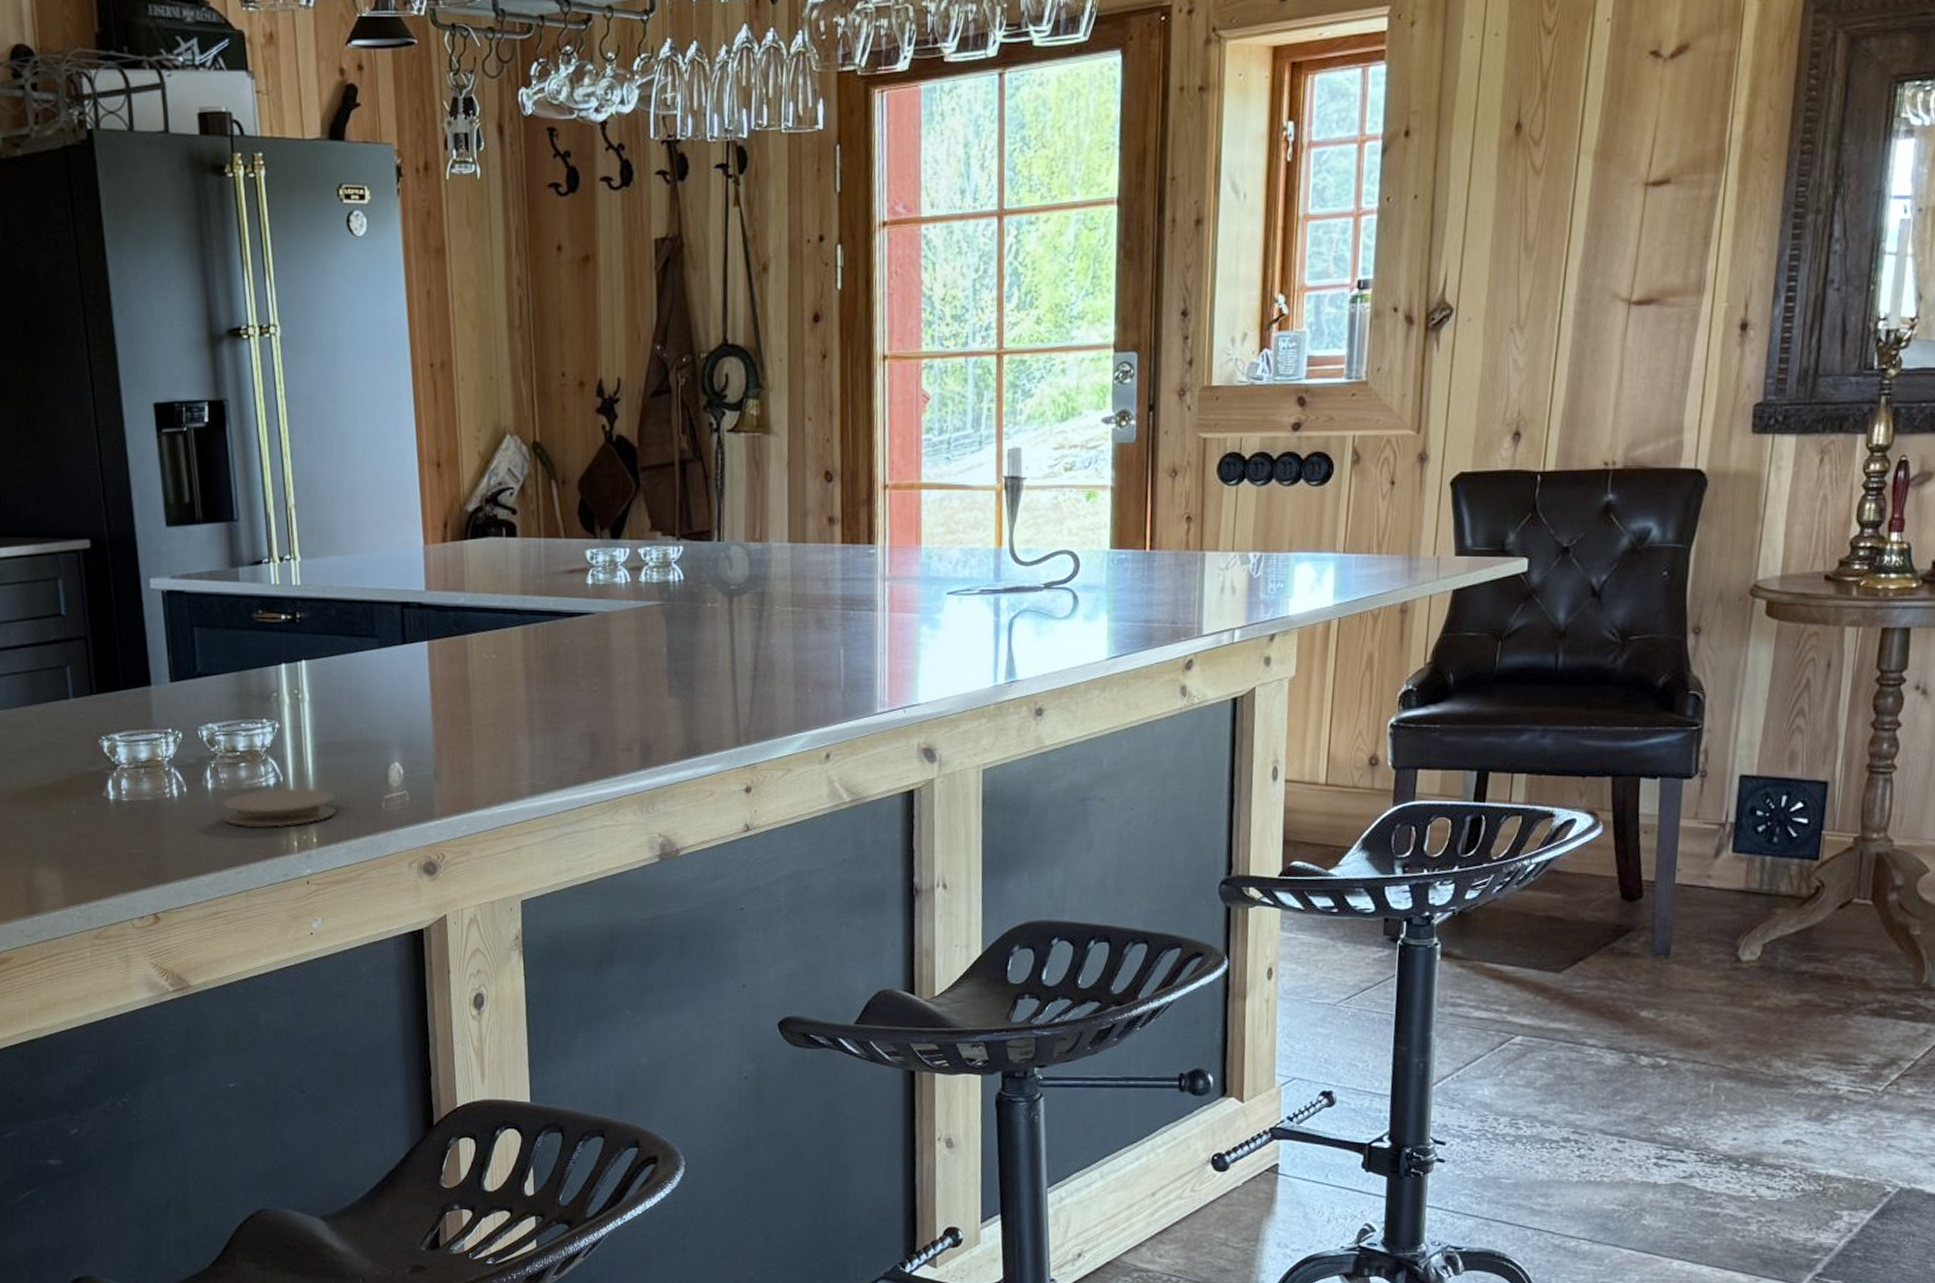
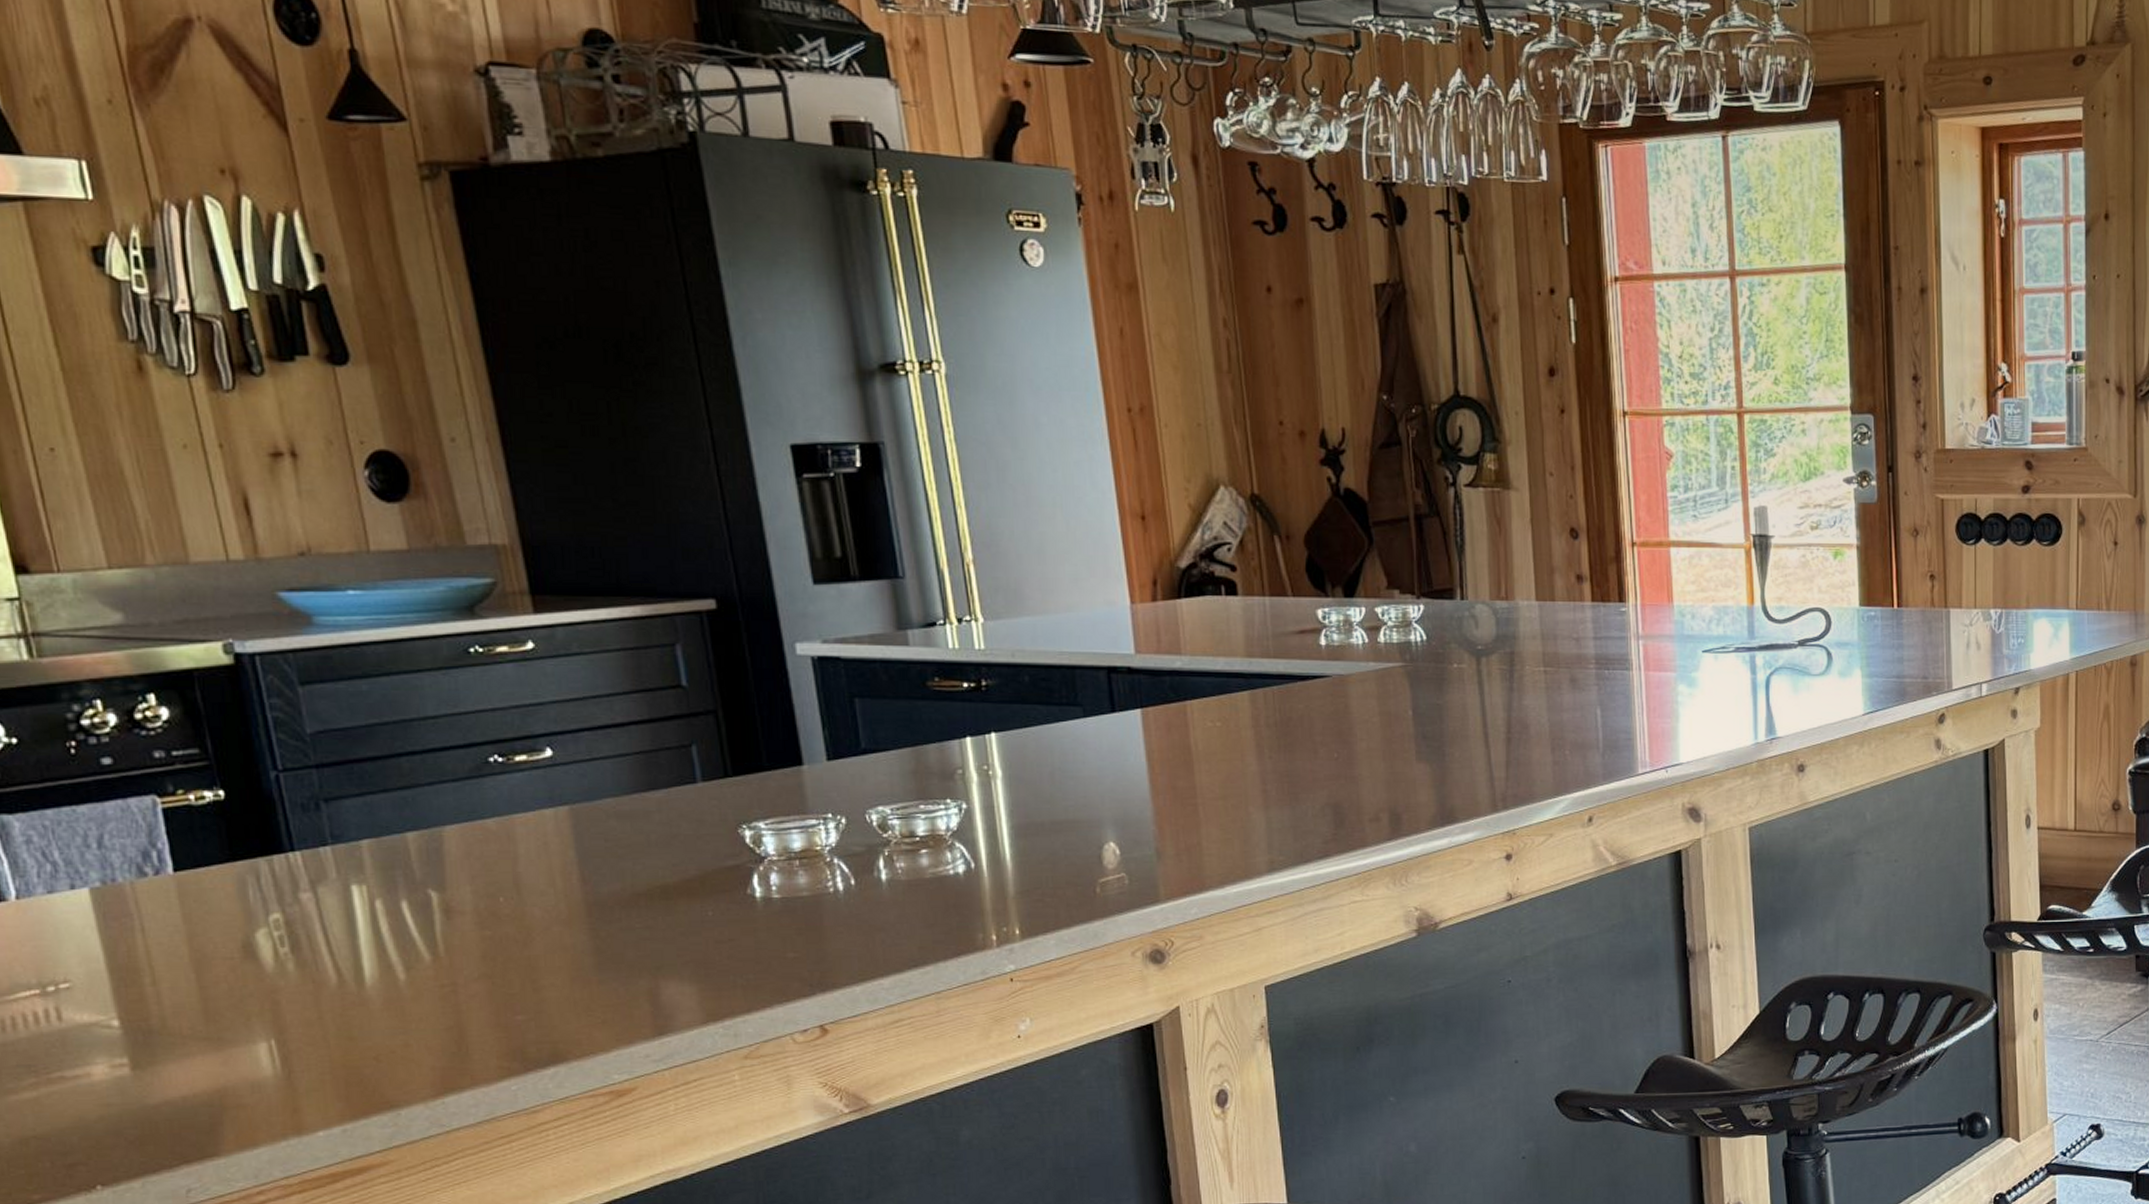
coaster: present [222,788,336,827] -> none [900,875,1042,921]

